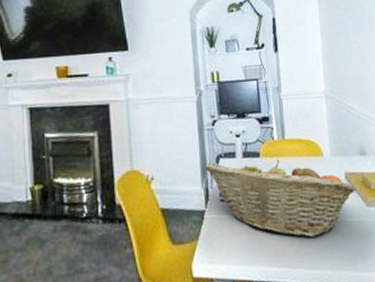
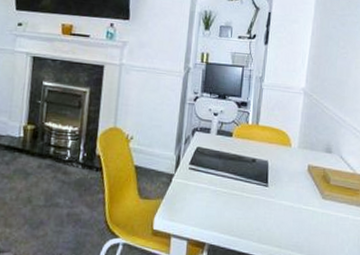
fruit basket: present [204,159,356,237] -> none [180,134,316,216]

